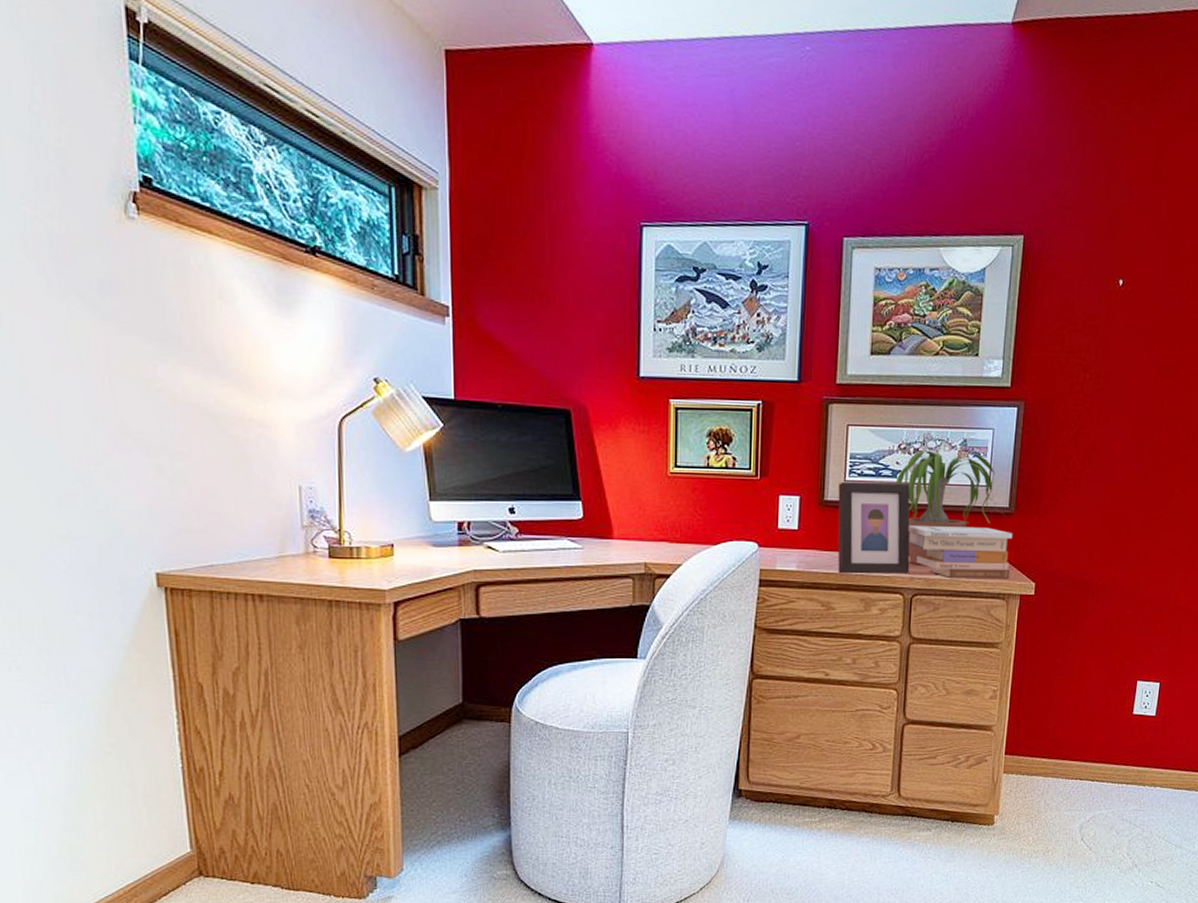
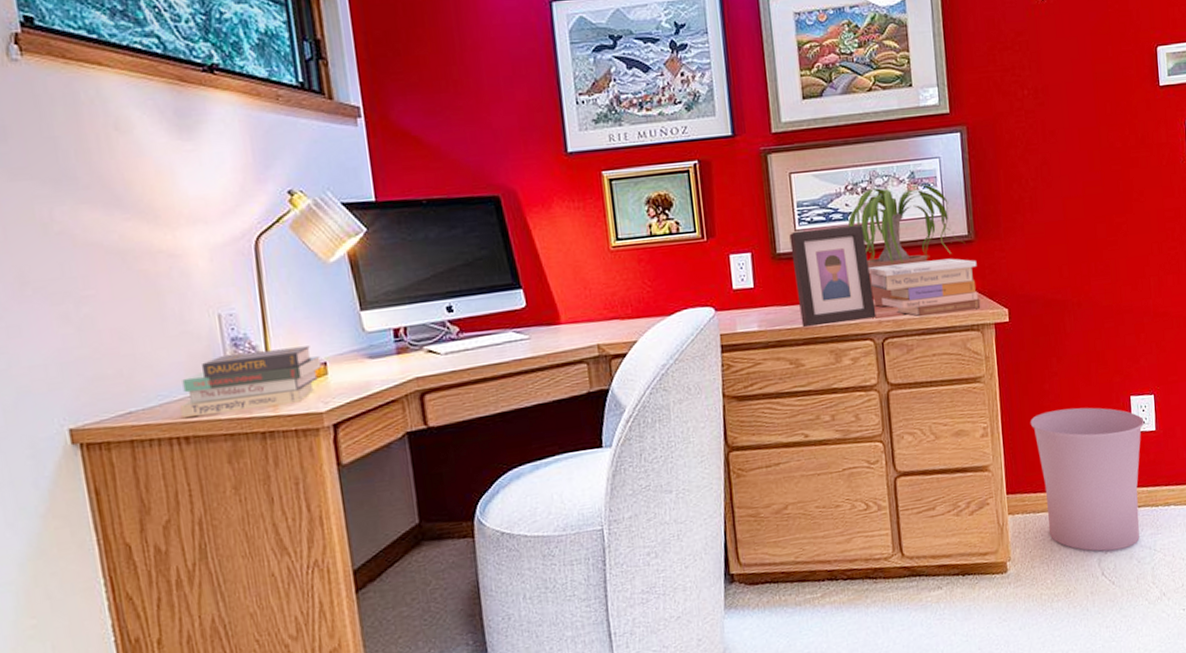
books: none [257,525,389,578] -> present [180,346,322,419]
waste bin: none [1038,684,1147,820] -> present [1030,407,1145,552]

